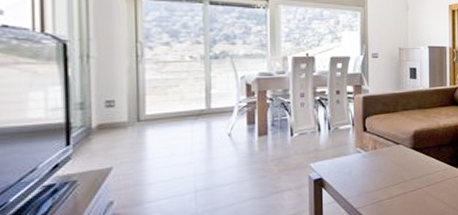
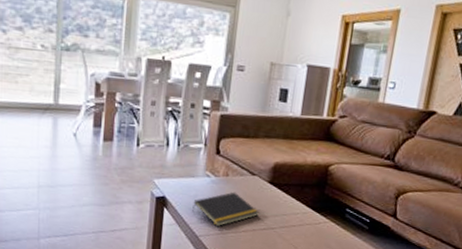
notepad: none [348,162,407,197] -> present [192,192,259,227]

